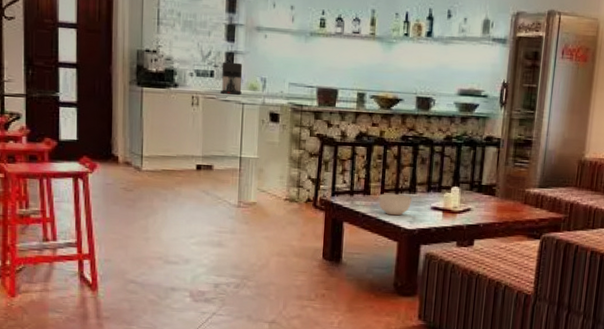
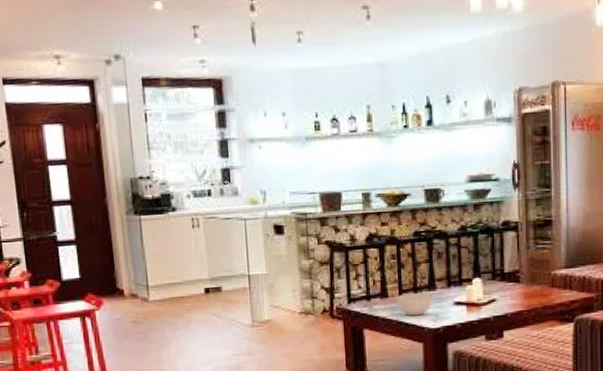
coffee maker: present [221,62,243,96] -> none [218,178,242,213]

